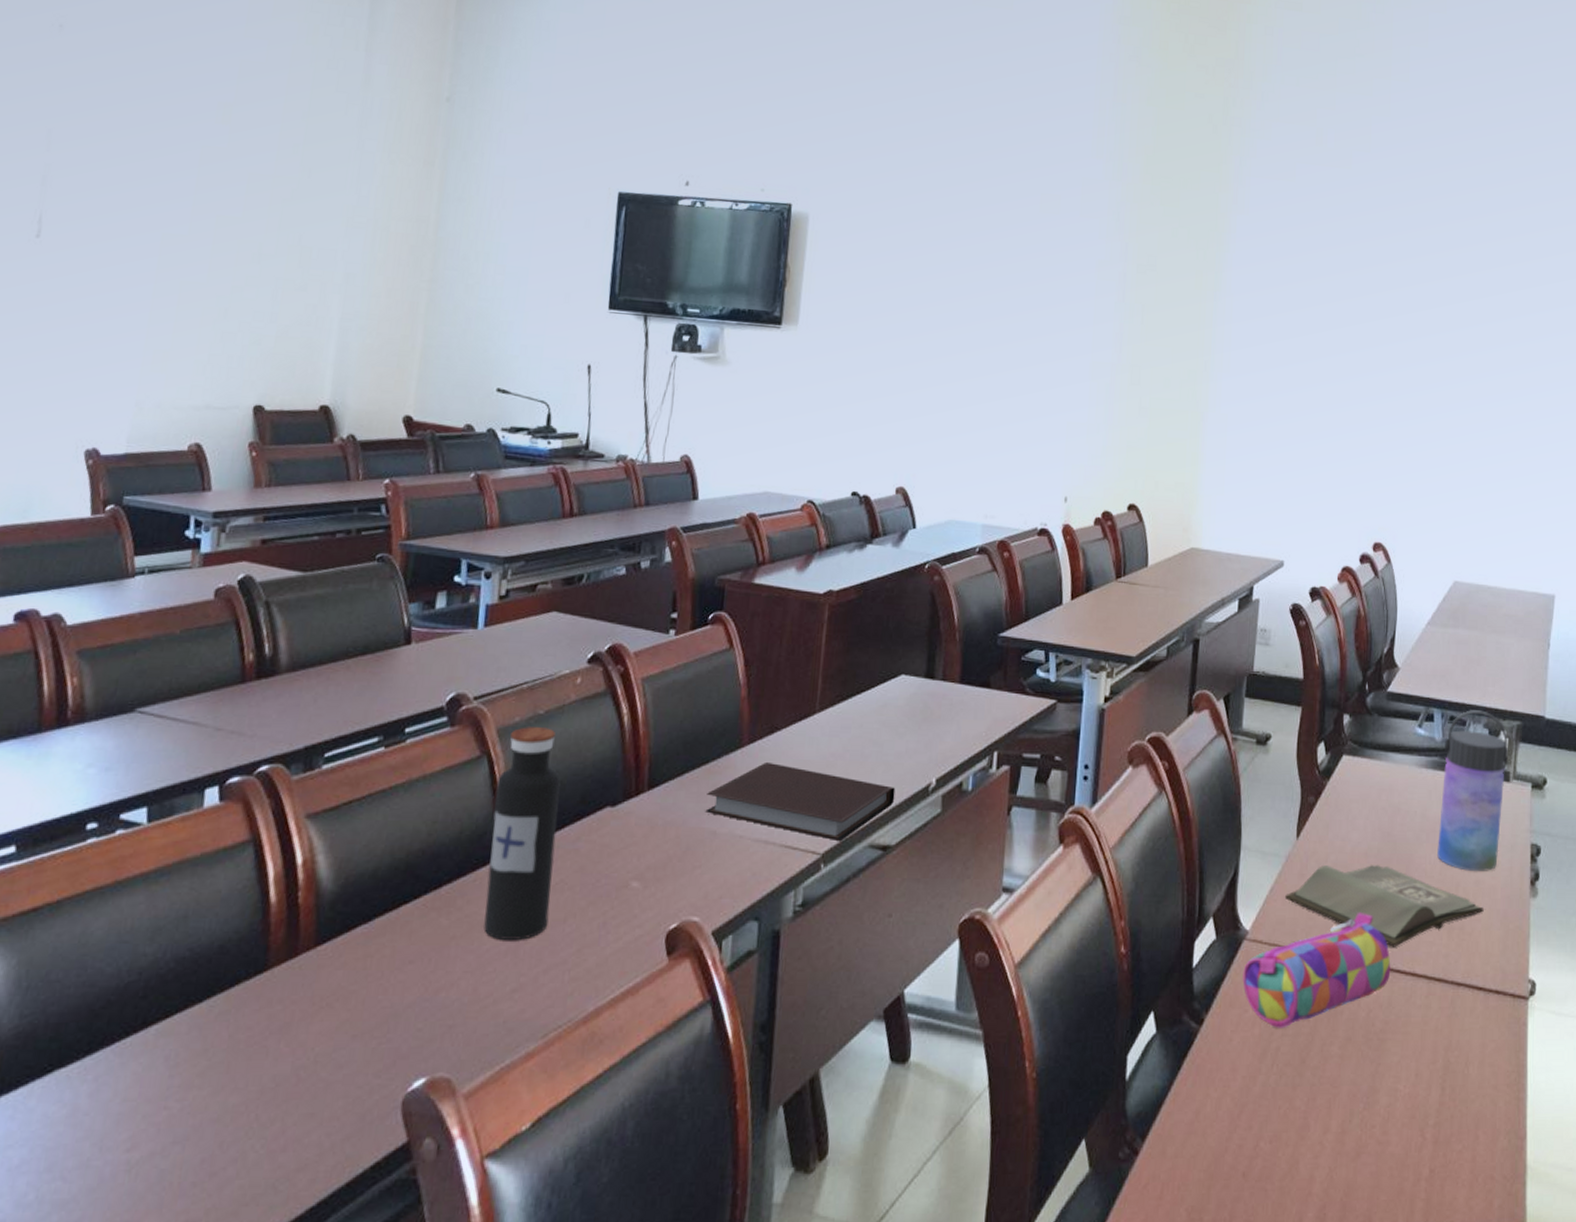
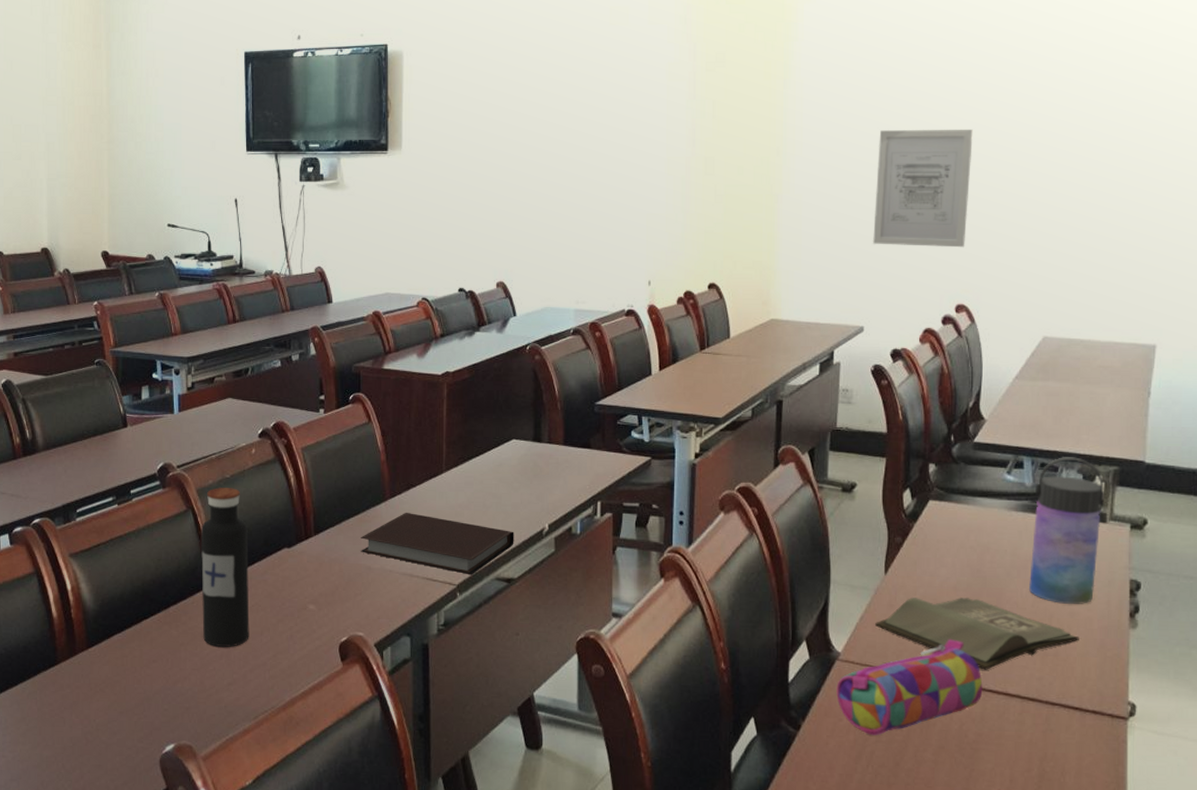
wall art: none [1296,354,1393,483] -> present [873,130,973,248]

